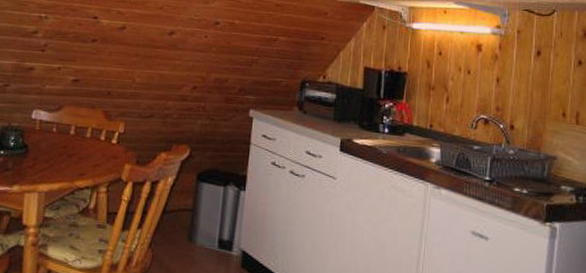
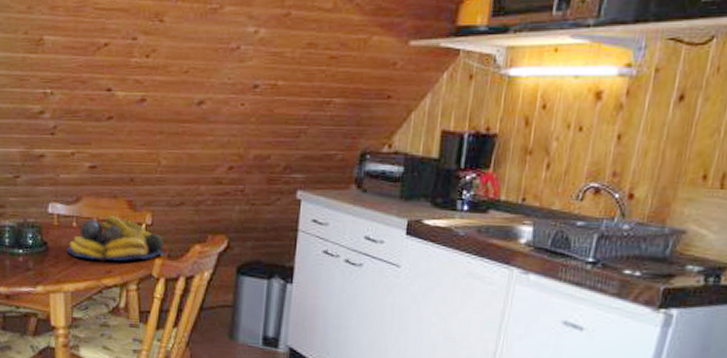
fruit bowl: none [44,123,134,165] -> present [66,216,165,261]

